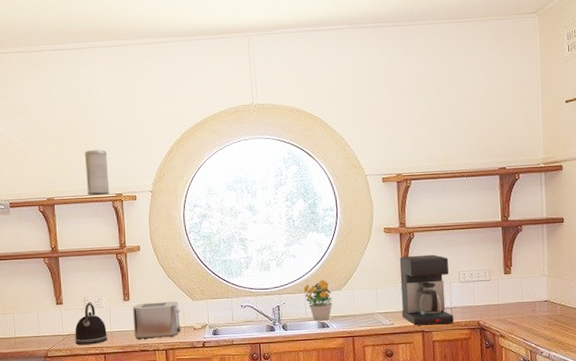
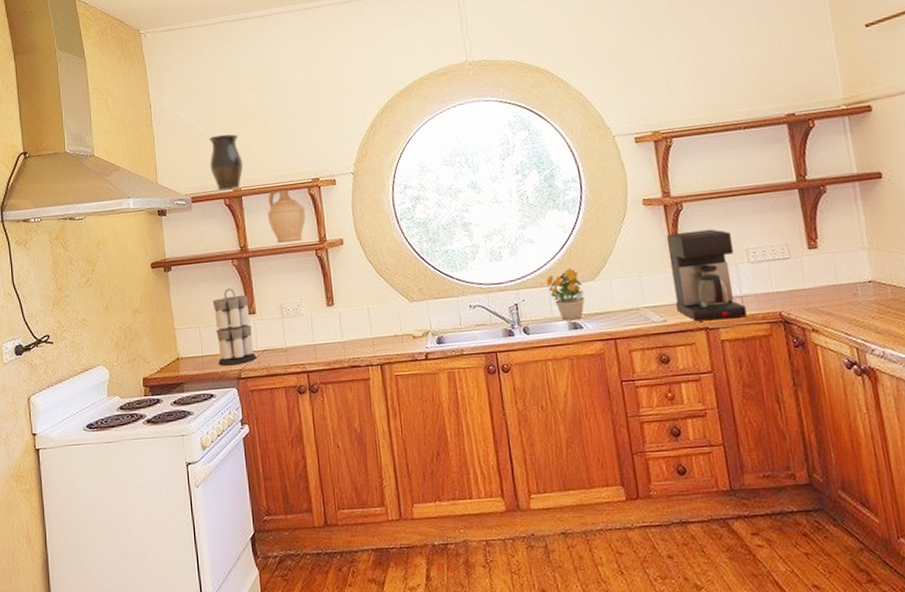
spice rack: none [25,281,61,346] -> present [212,287,256,366]
vase: none [26,150,57,199] -> present [208,134,244,191]
kettle: present [74,302,108,345] -> none [271,309,311,363]
ceramic jug: none [76,200,109,247] -> present [267,188,306,244]
canister: present [84,150,110,196] -> none [273,128,305,183]
toaster: present [132,301,181,339] -> none [337,304,398,353]

